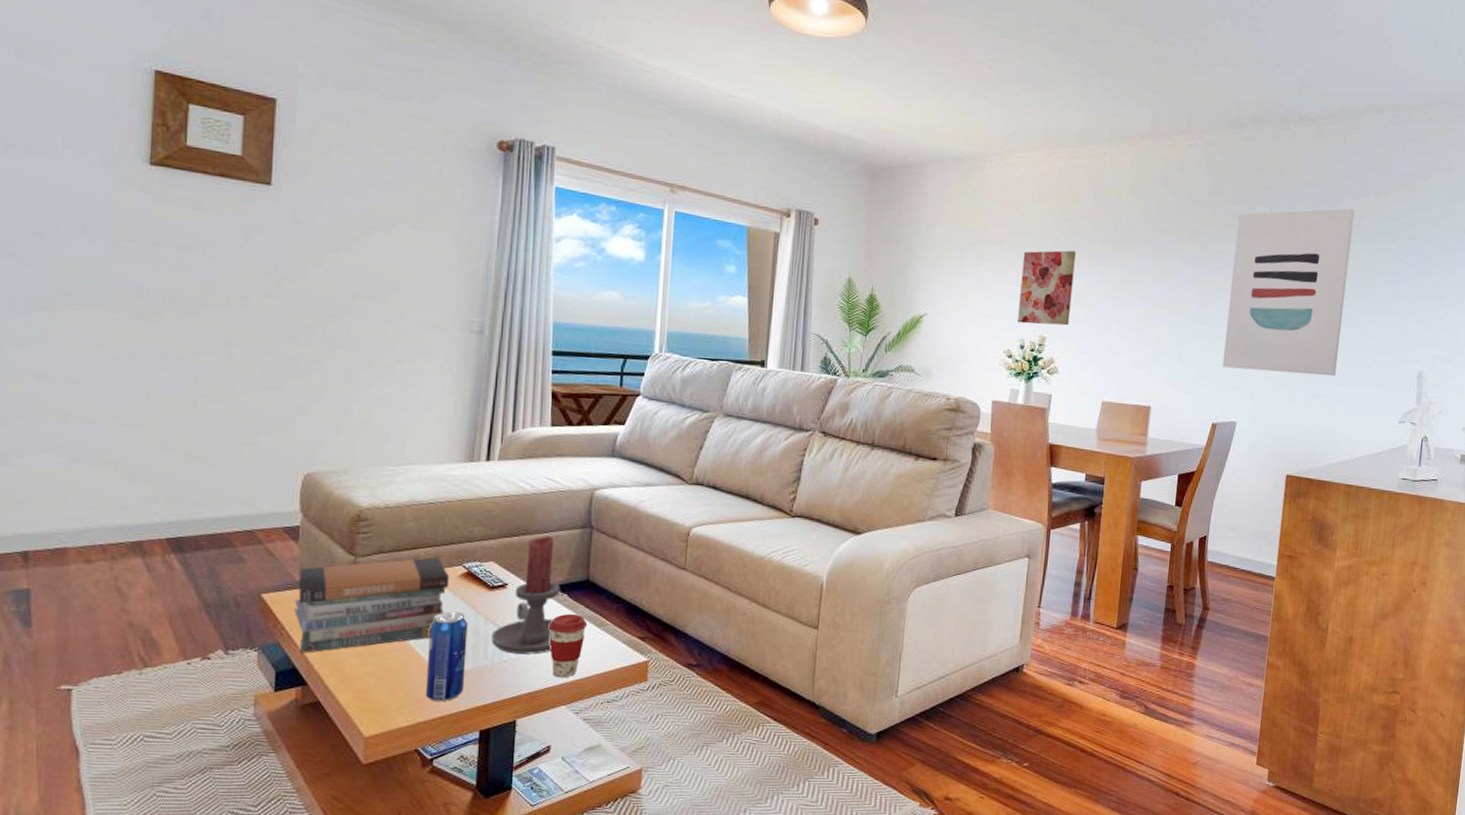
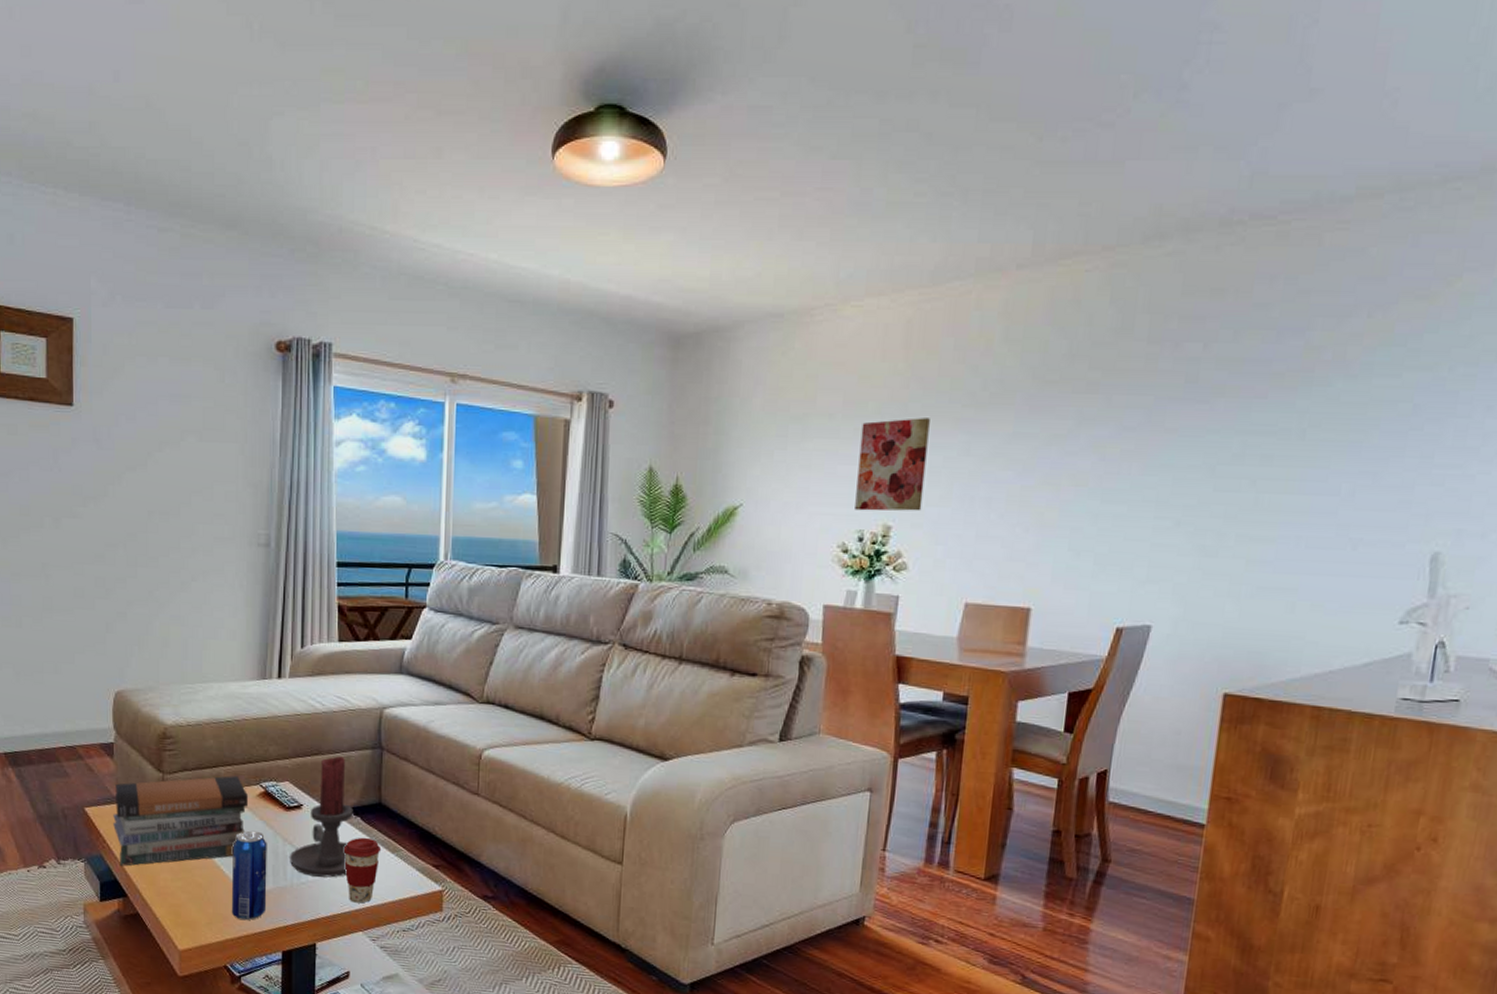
wall art: present [1222,208,1355,377] -> none [1132,333,1335,564]

